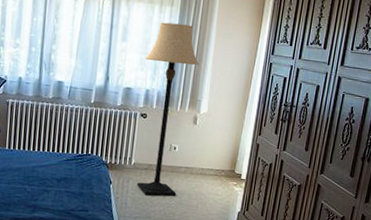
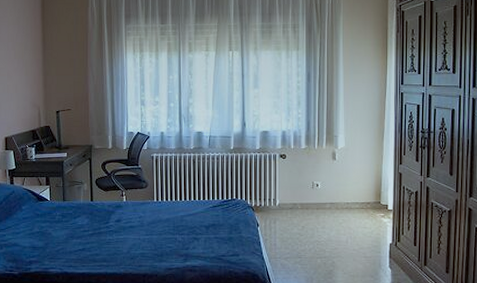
lamp: present [137,22,200,196] -> none [277,66,331,234]

